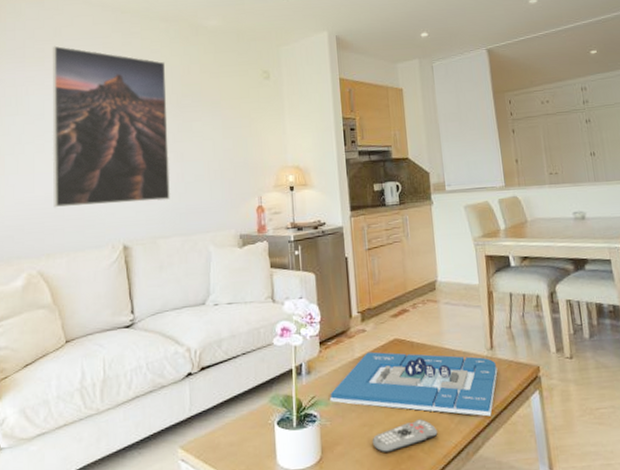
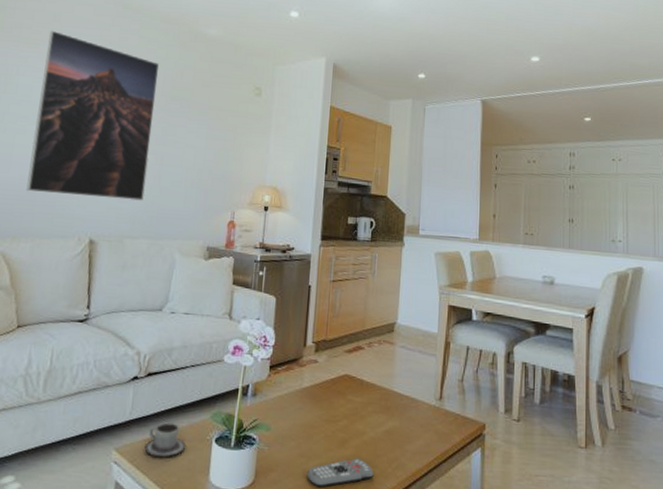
cup: none [209,412,250,449] -> present [144,422,186,458]
architectural model: present [330,351,498,417] -> none [271,383,443,467]

